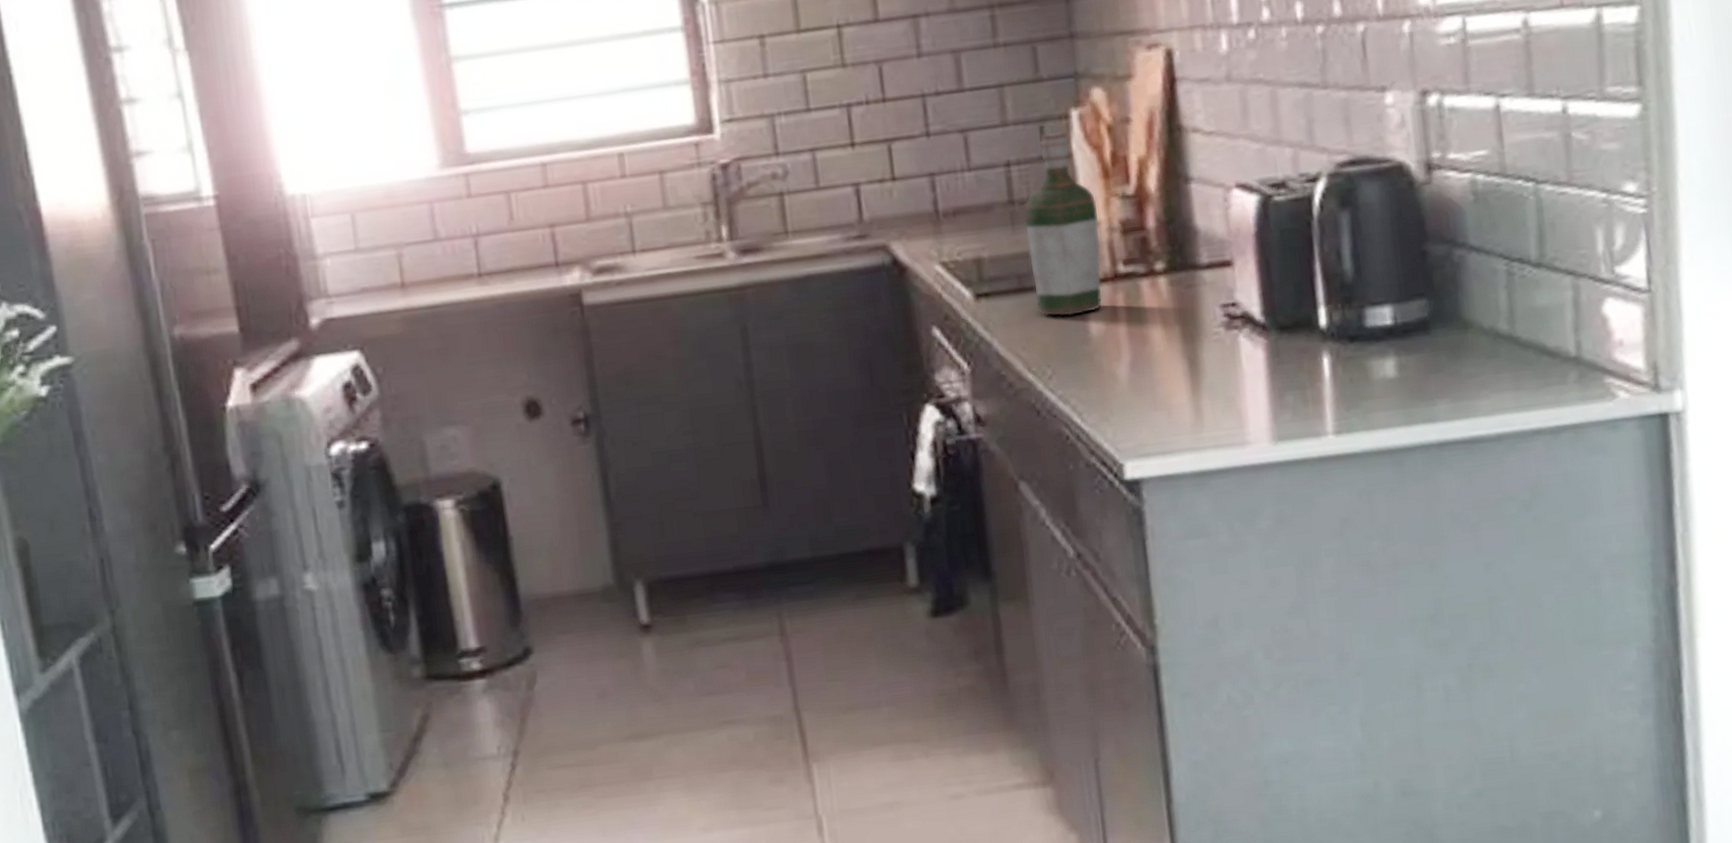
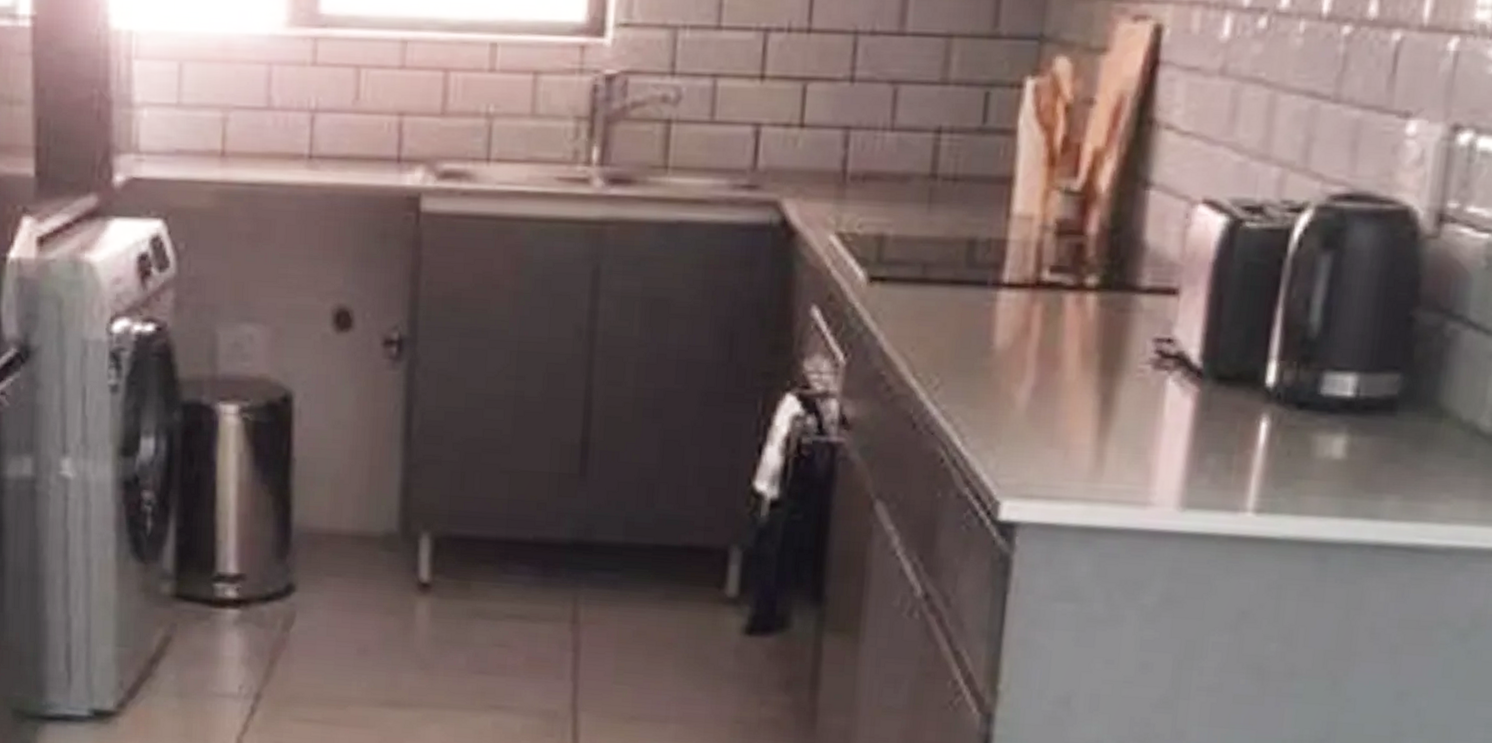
bottle: present [1024,131,1103,317] -> none [938,101,1034,322]

